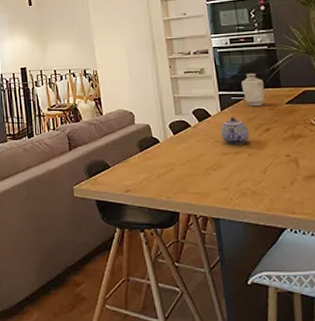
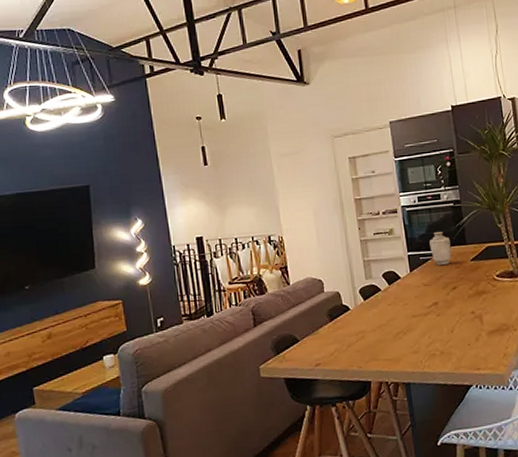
teapot: present [220,116,250,145] -> none [409,277,438,306]

